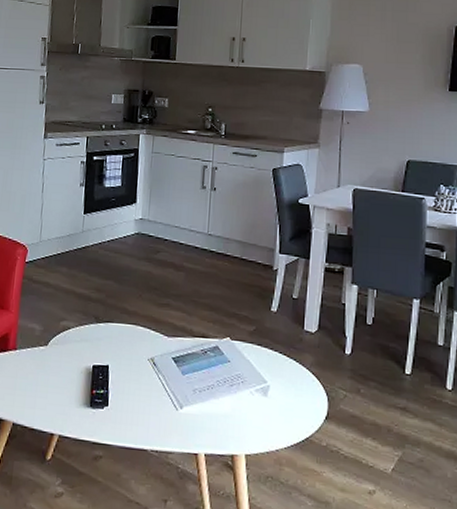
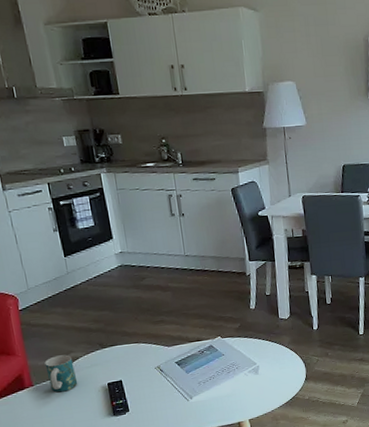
mug: none [33,320,64,365] -> present [44,354,78,393]

